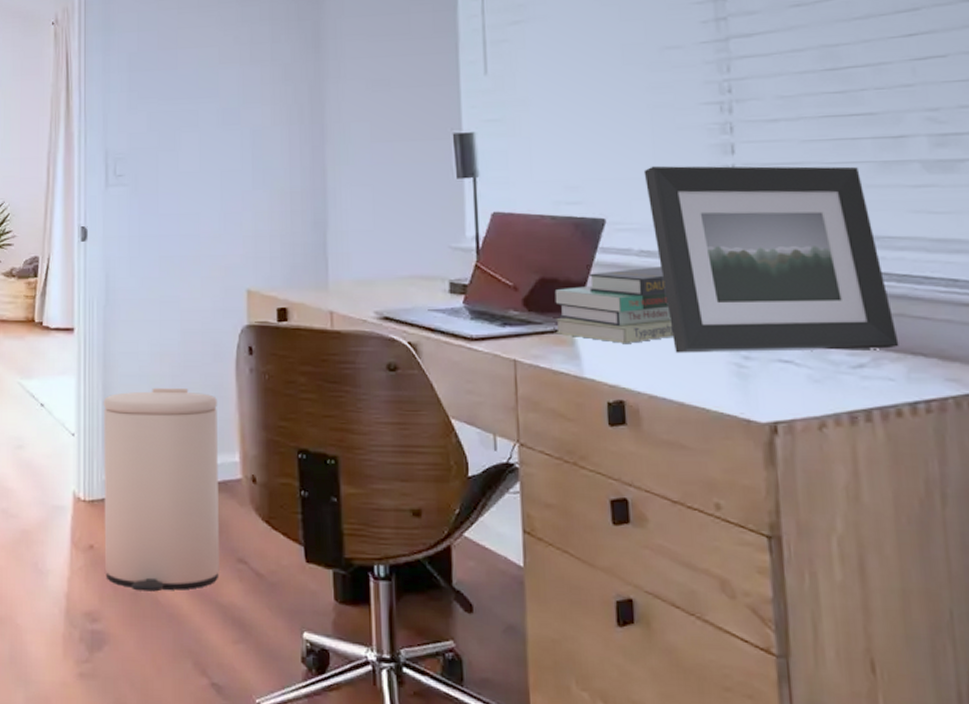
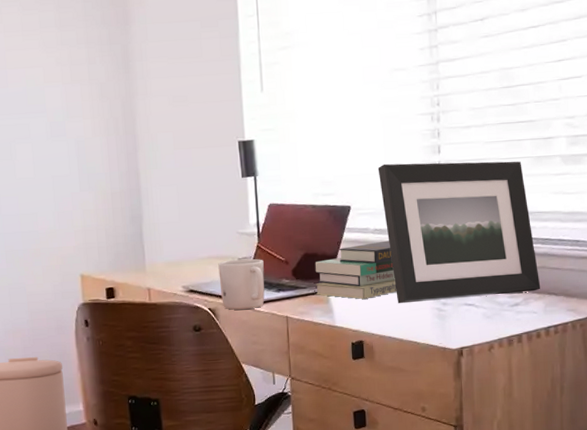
mug: none [422,281,485,346] -> present [218,258,265,310]

